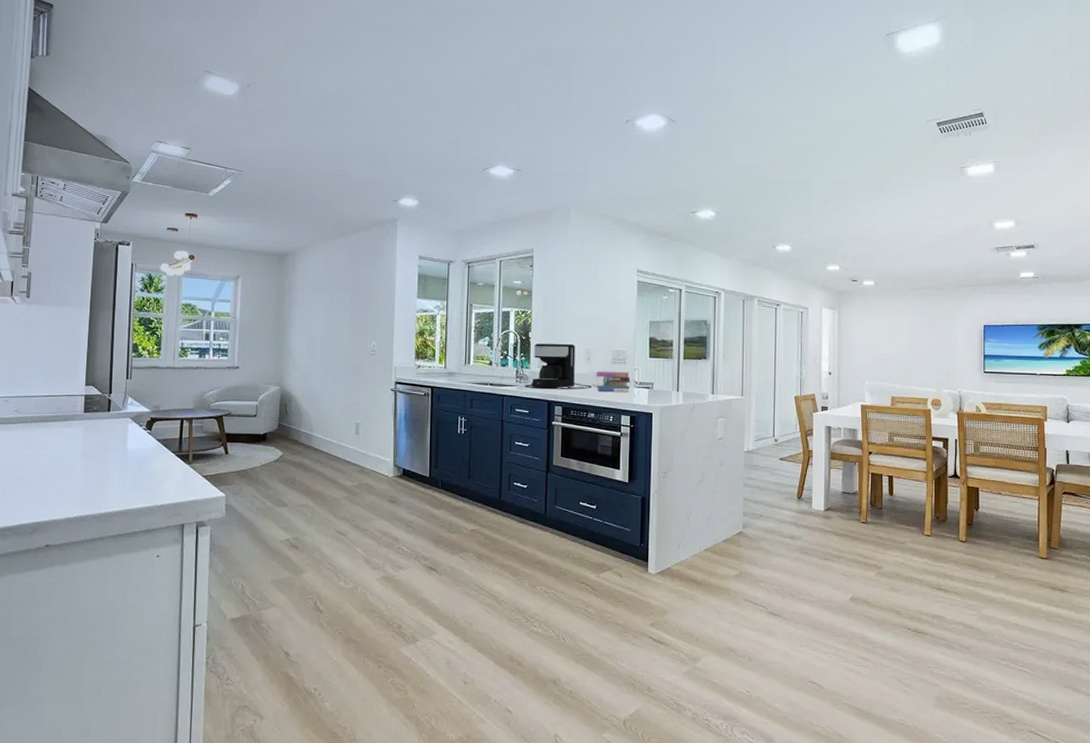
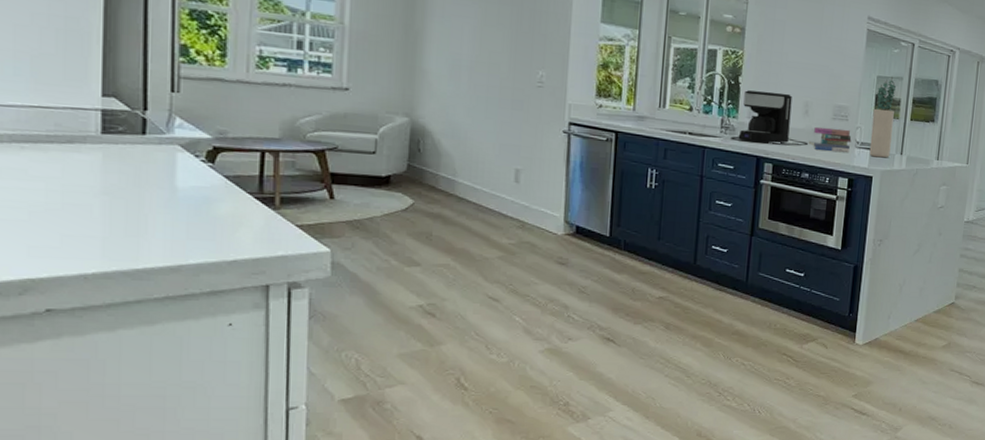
vase: none [647,321,668,395] -> present [869,77,897,158]

